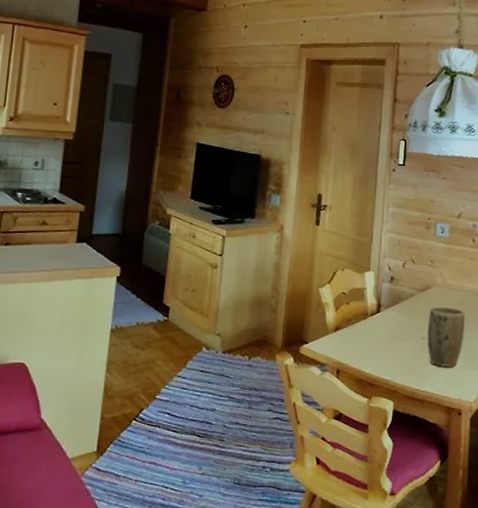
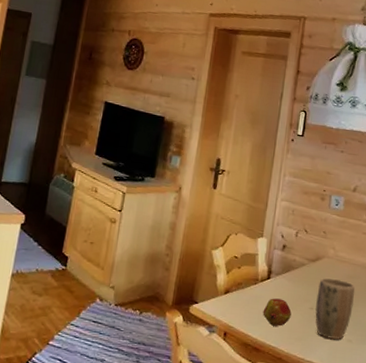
fruit: none [374,331,403,359] -> present [262,298,292,326]

